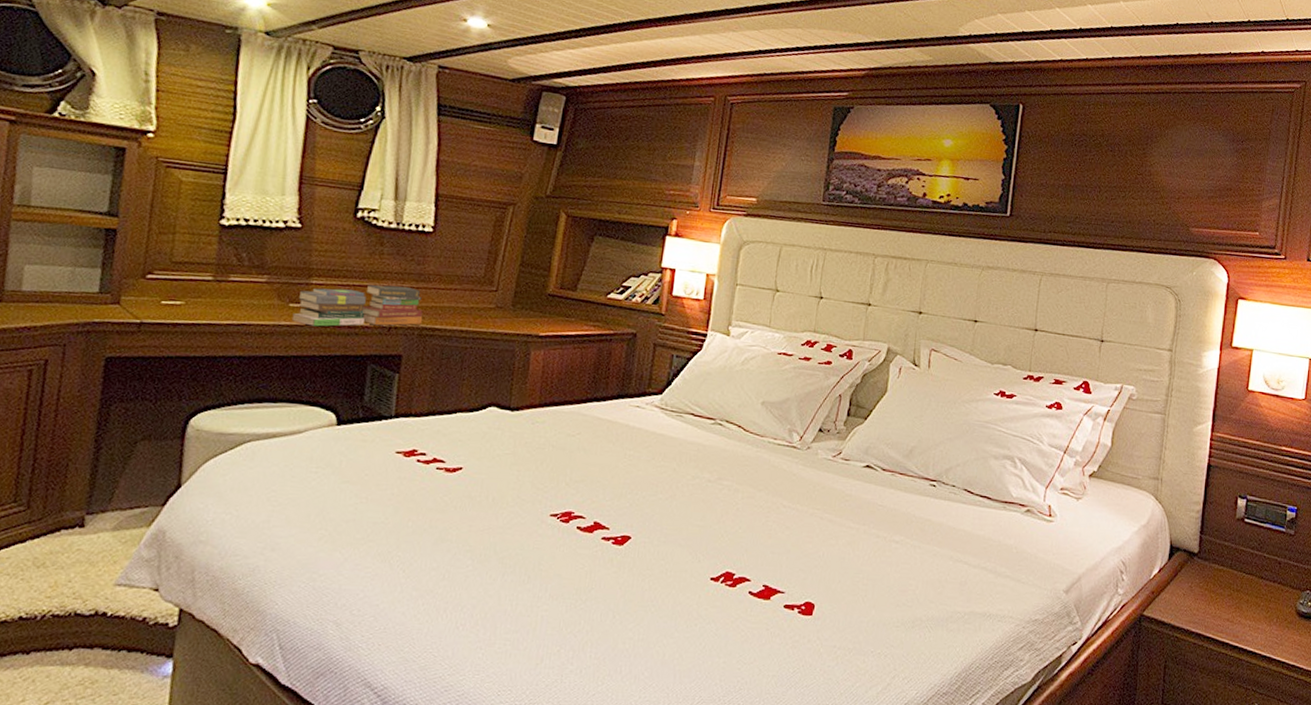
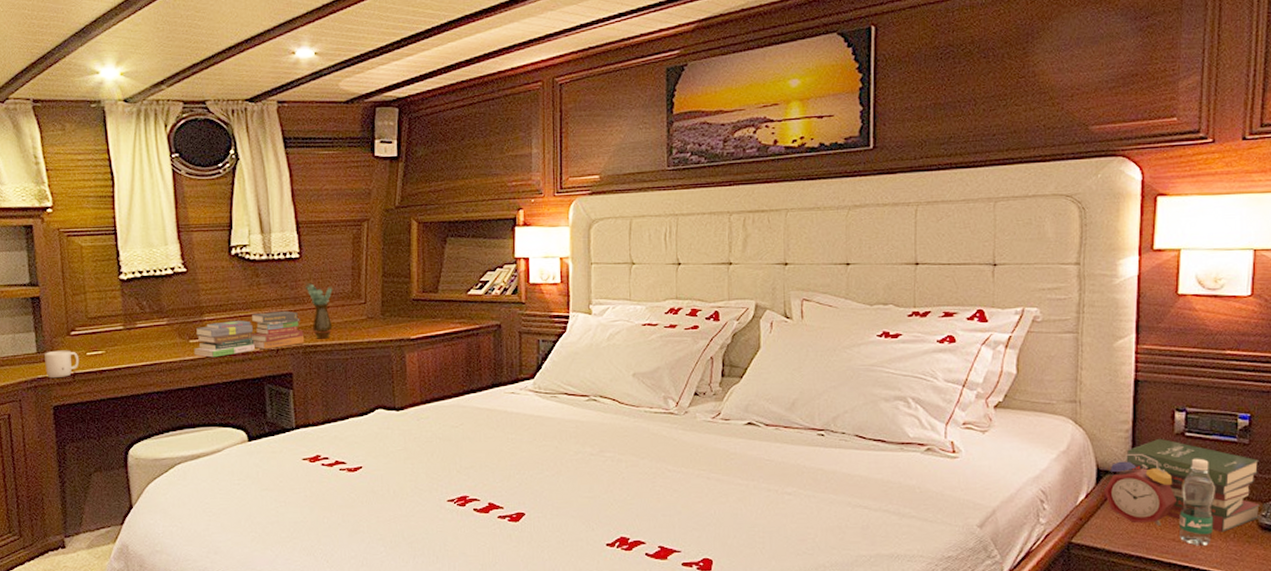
mug: none [105,293,151,326] -> present [43,350,80,379]
vase: none [433,259,464,323] -> present [305,282,333,339]
alarm clock: none [1174,533,1234,605] -> present [1103,453,1178,526]
books: none [1195,521,1301,616] -> present [1126,438,1261,532]
bottle: none [1232,543,1266,628] -> present [1178,458,1216,546]

